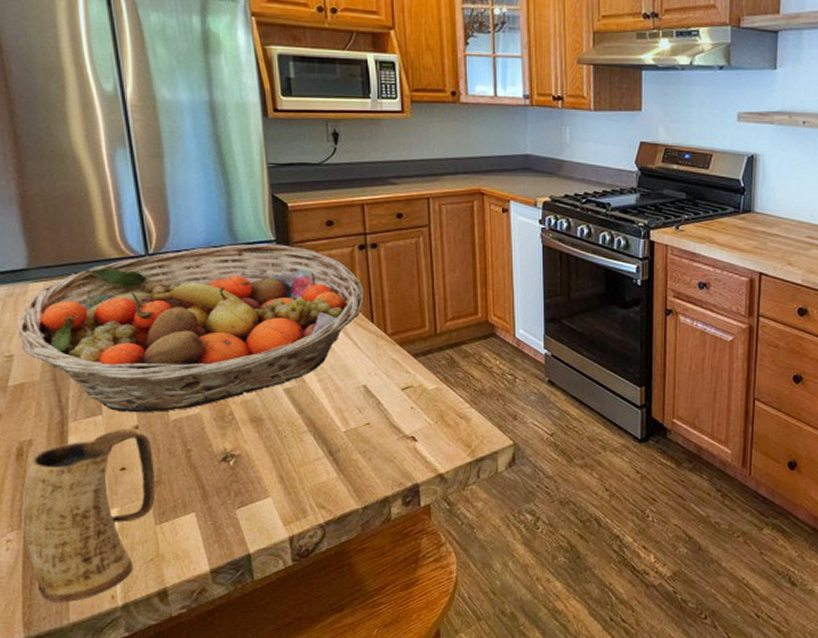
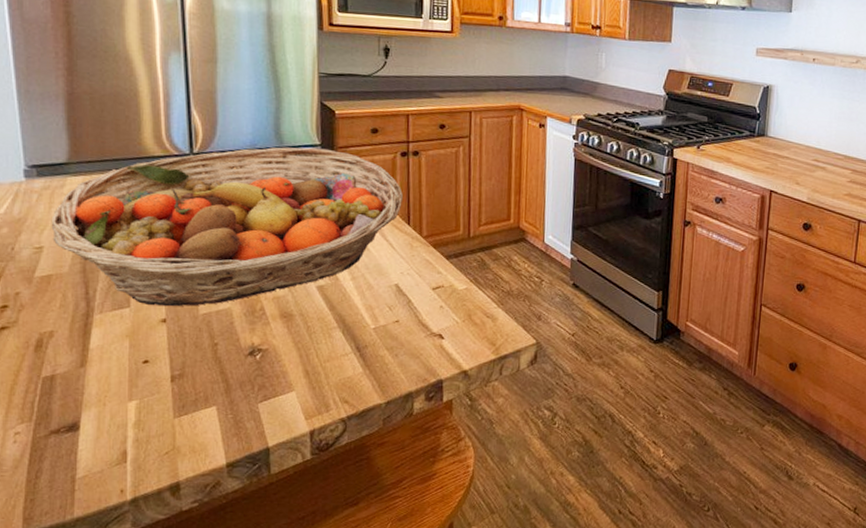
mug: present [22,428,156,603] -> none [34,321,178,497]

